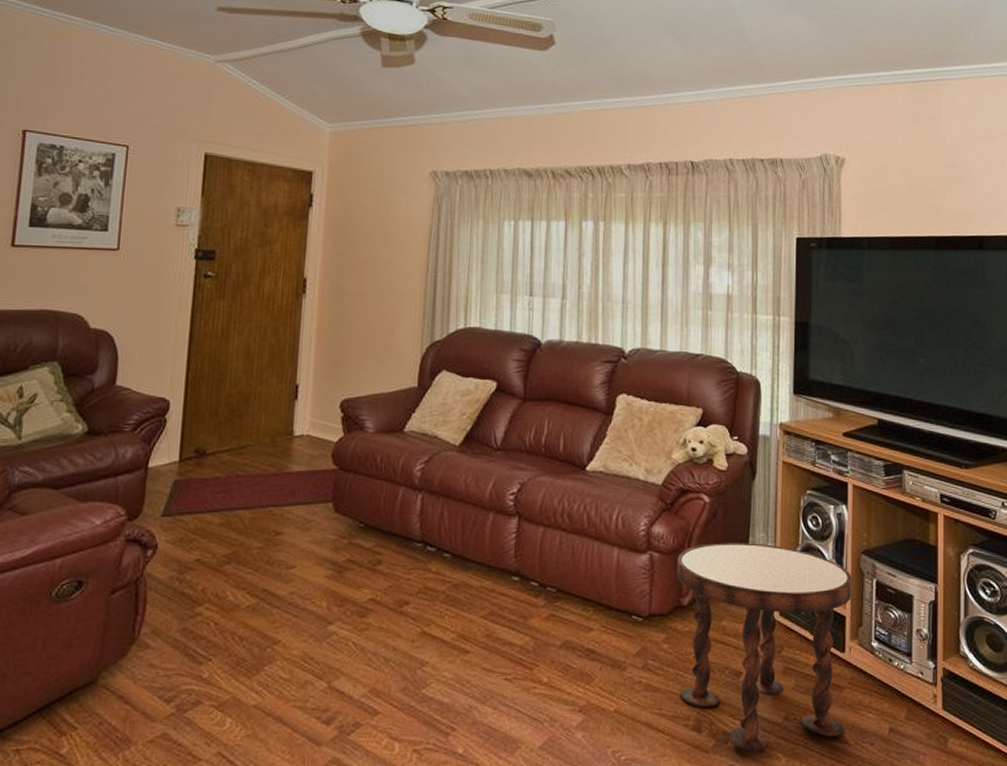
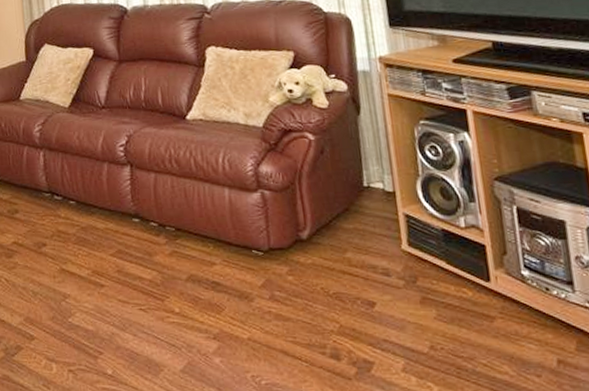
side table: present [677,542,852,752] -> none [289,176,504,380]

